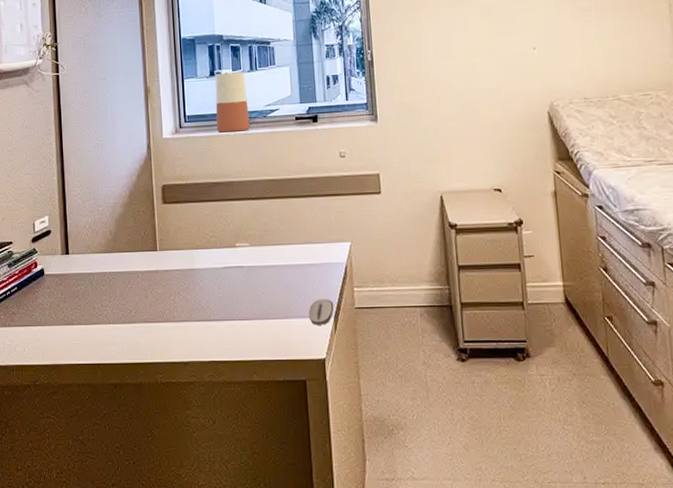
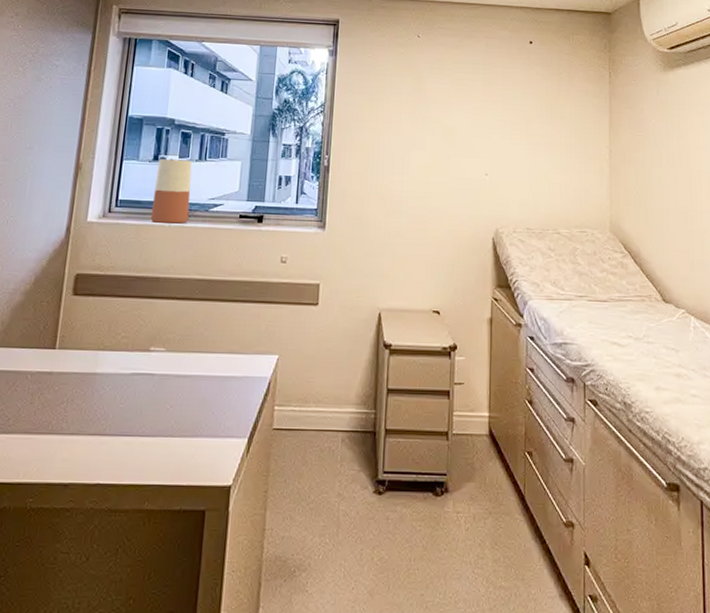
computer mouse: present [308,299,334,325] -> none [220,417,250,447]

